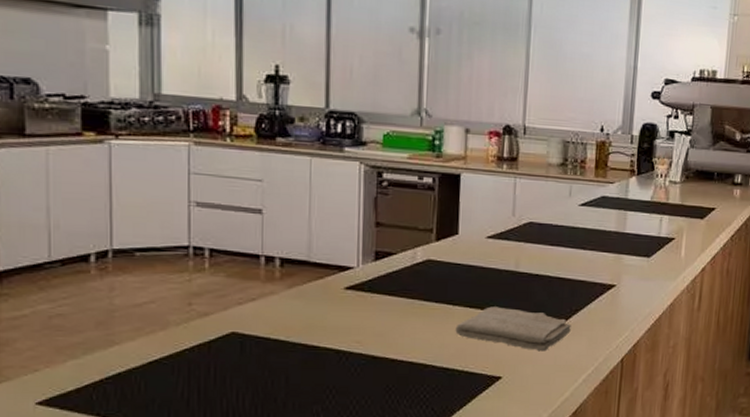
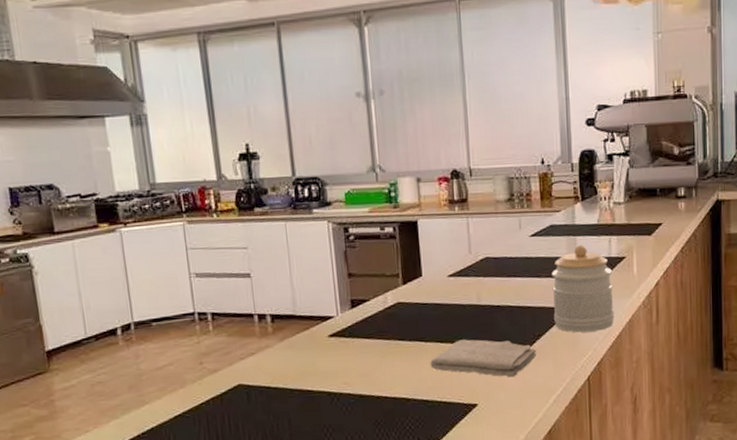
jar: none [593,220,660,312] -> present [551,245,614,333]

